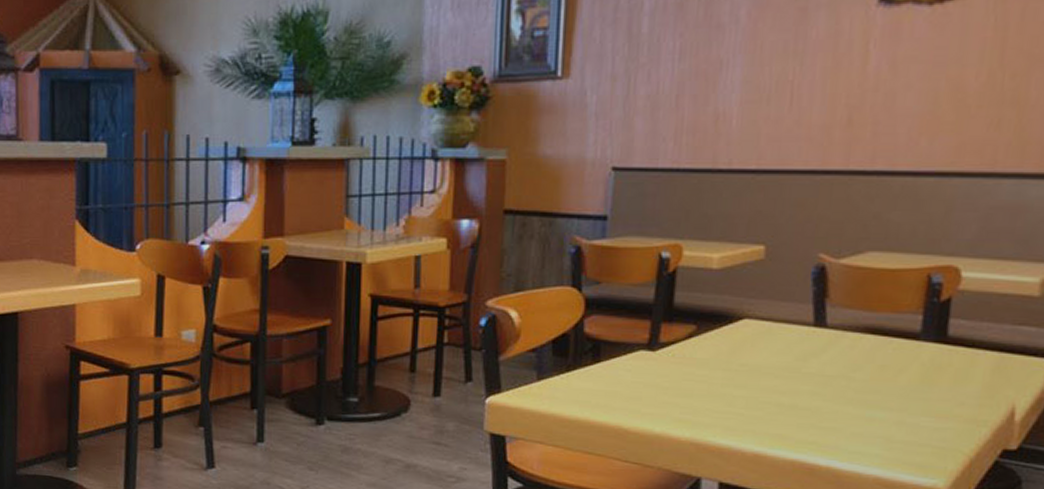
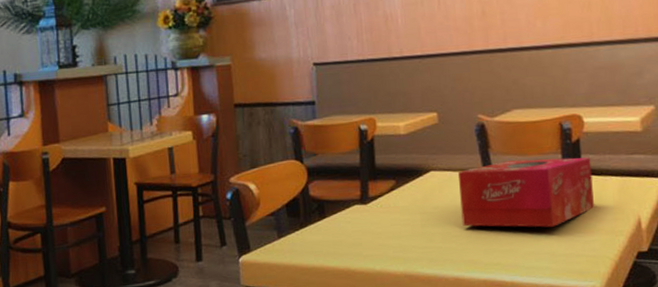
tissue box: none [775,316,962,406] -> present [458,157,594,228]

